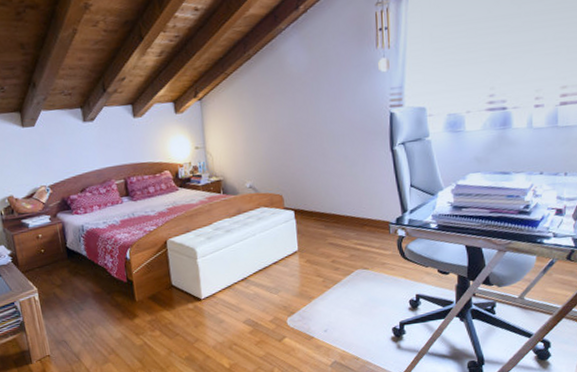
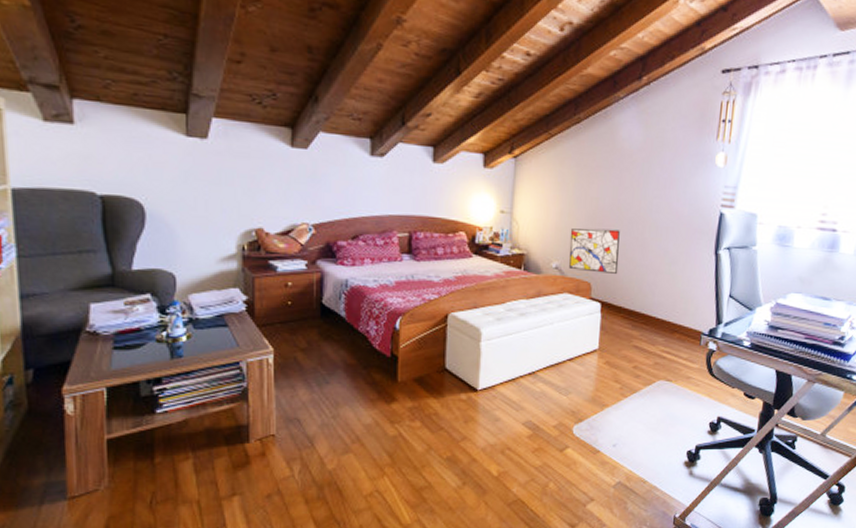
wall art: none [257,145,305,187] -> present [569,228,620,274]

